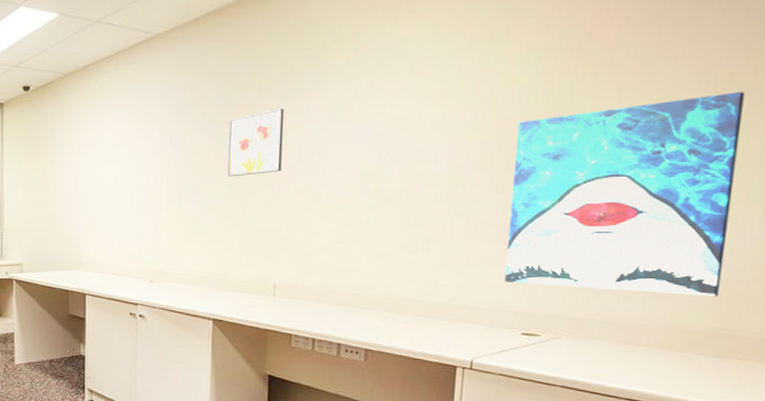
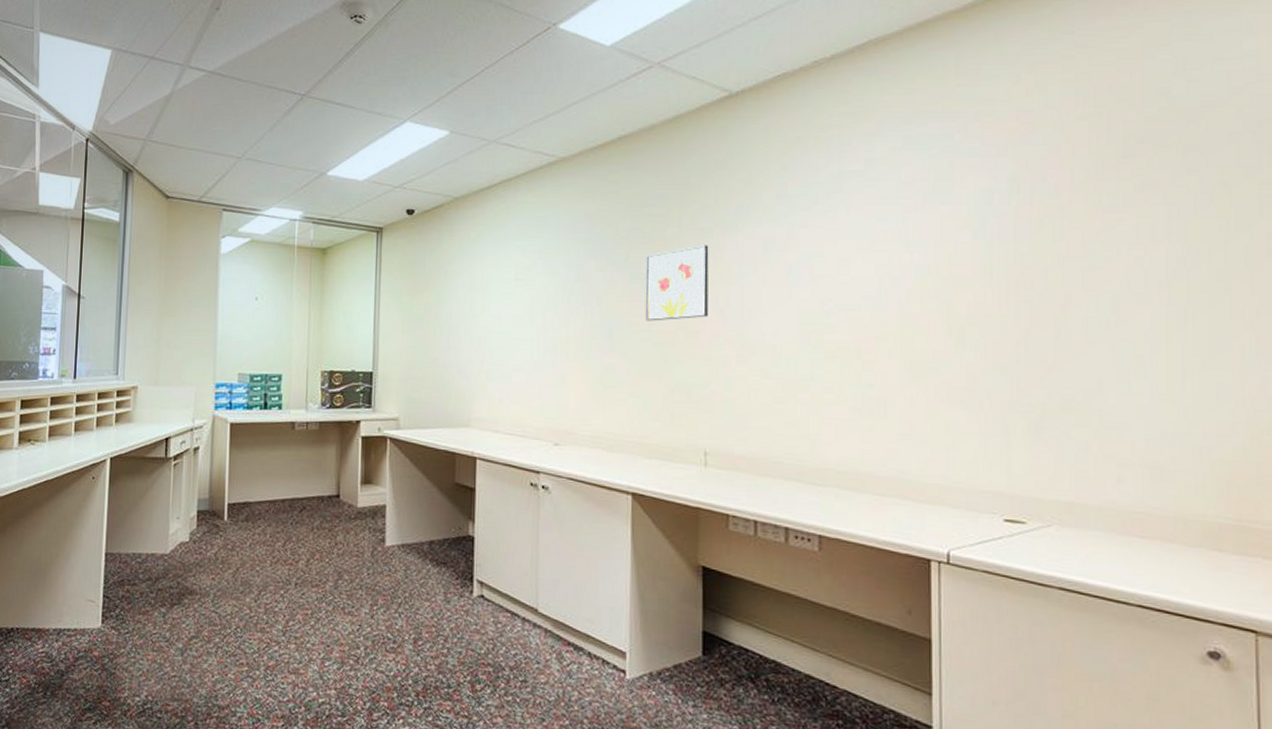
wall art: present [504,91,745,297] -> none [973,244,1226,480]

